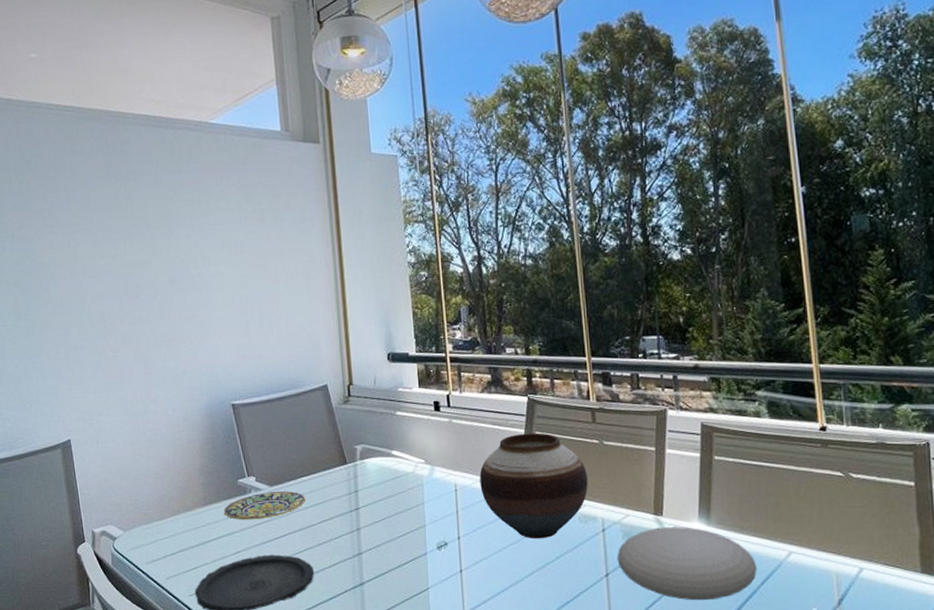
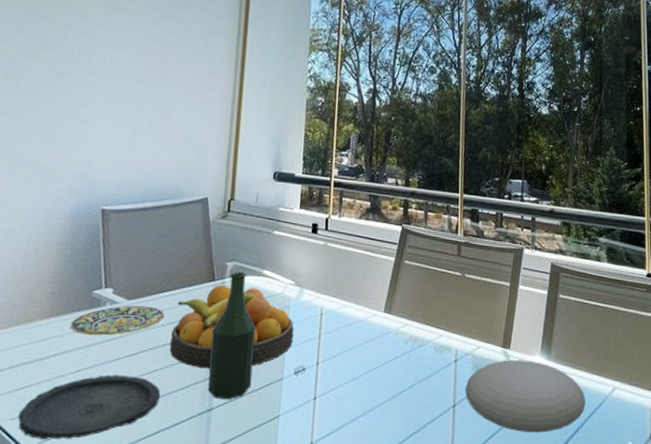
fruit bowl: none [314,467,432,547] -> present [169,285,294,369]
bottle: none [351,454,397,574] -> present [208,272,256,399]
vase: present [479,433,588,539] -> none [345,261,448,368]

